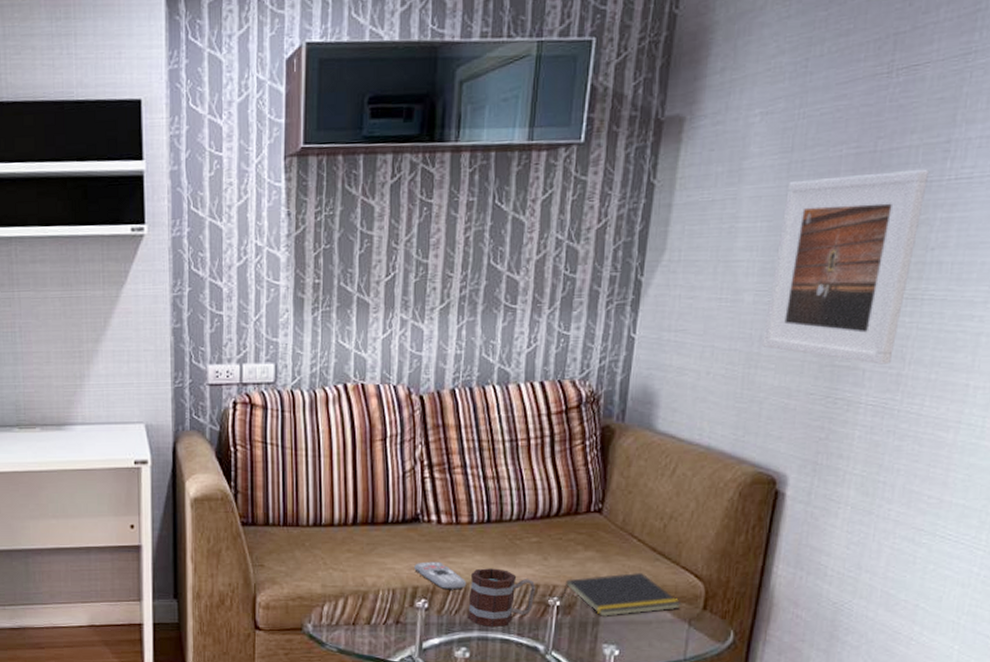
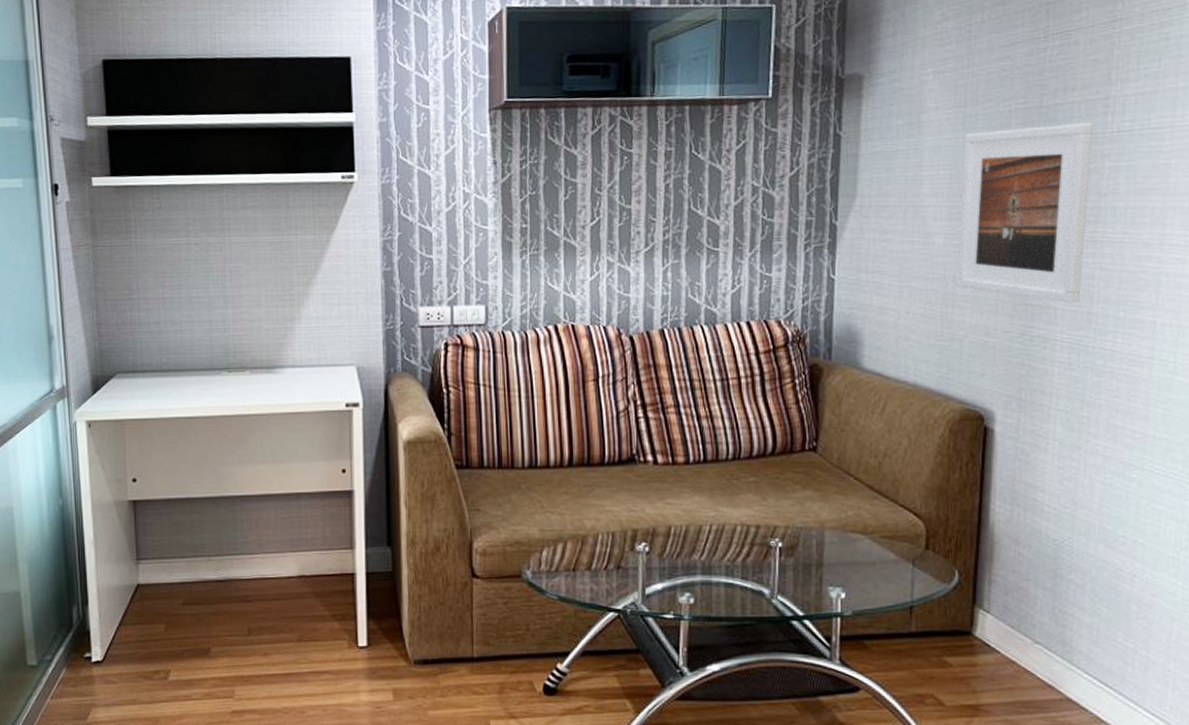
remote control: present [414,561,467,590] -> none [633,503,687,533]
mug: present [467,568,536,628] -> none [689,509,757,571]
notepad: present [563,573,681,616] -> none [784,512,903,558]

